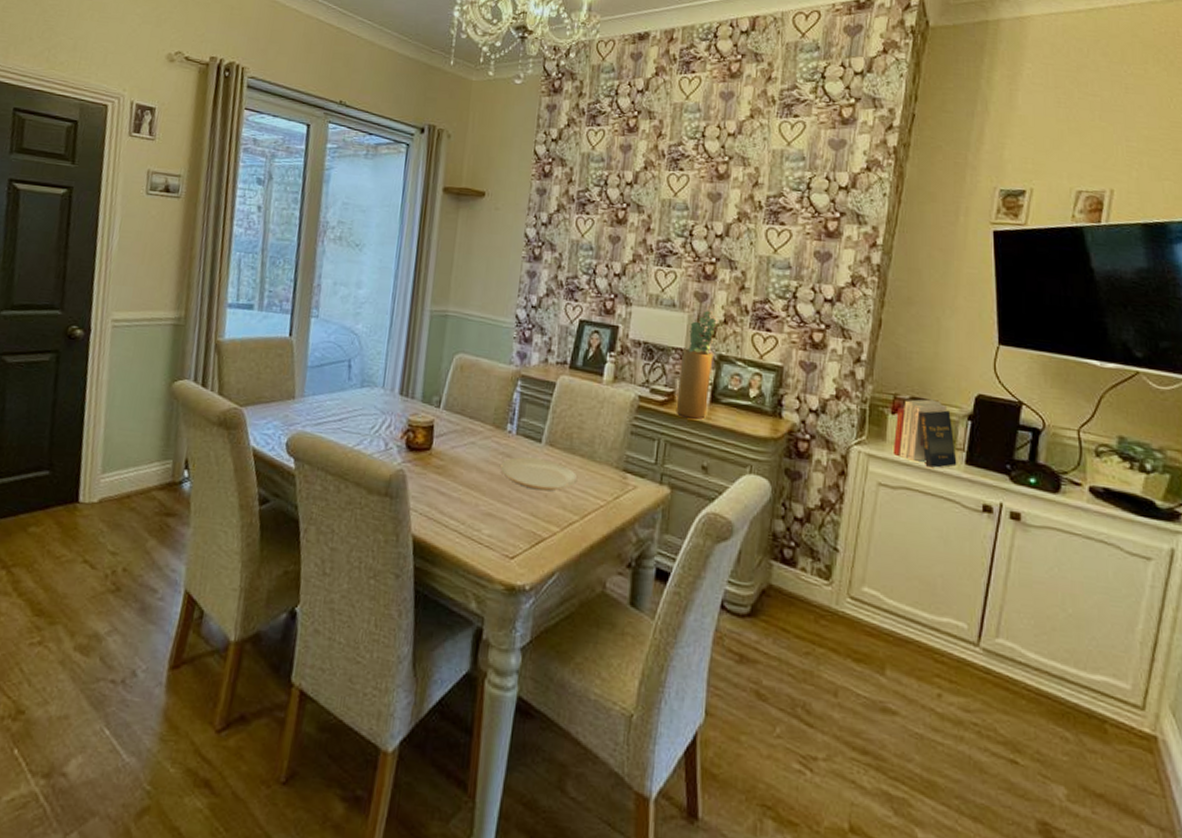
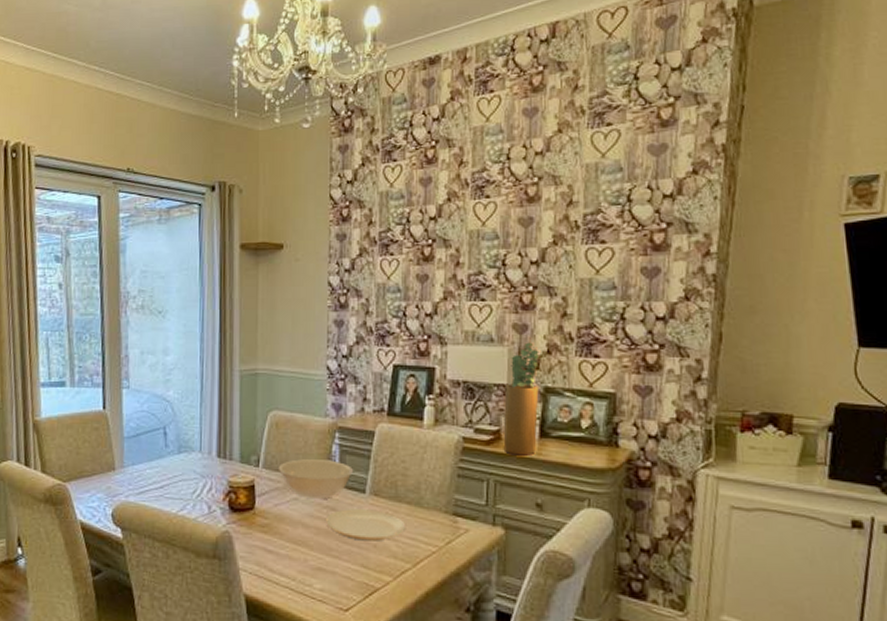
bowl: none [459,403,531,446] -> present [279,459,353,500]
books: present [893,399,957,468] -> none [744,413,819,485]

